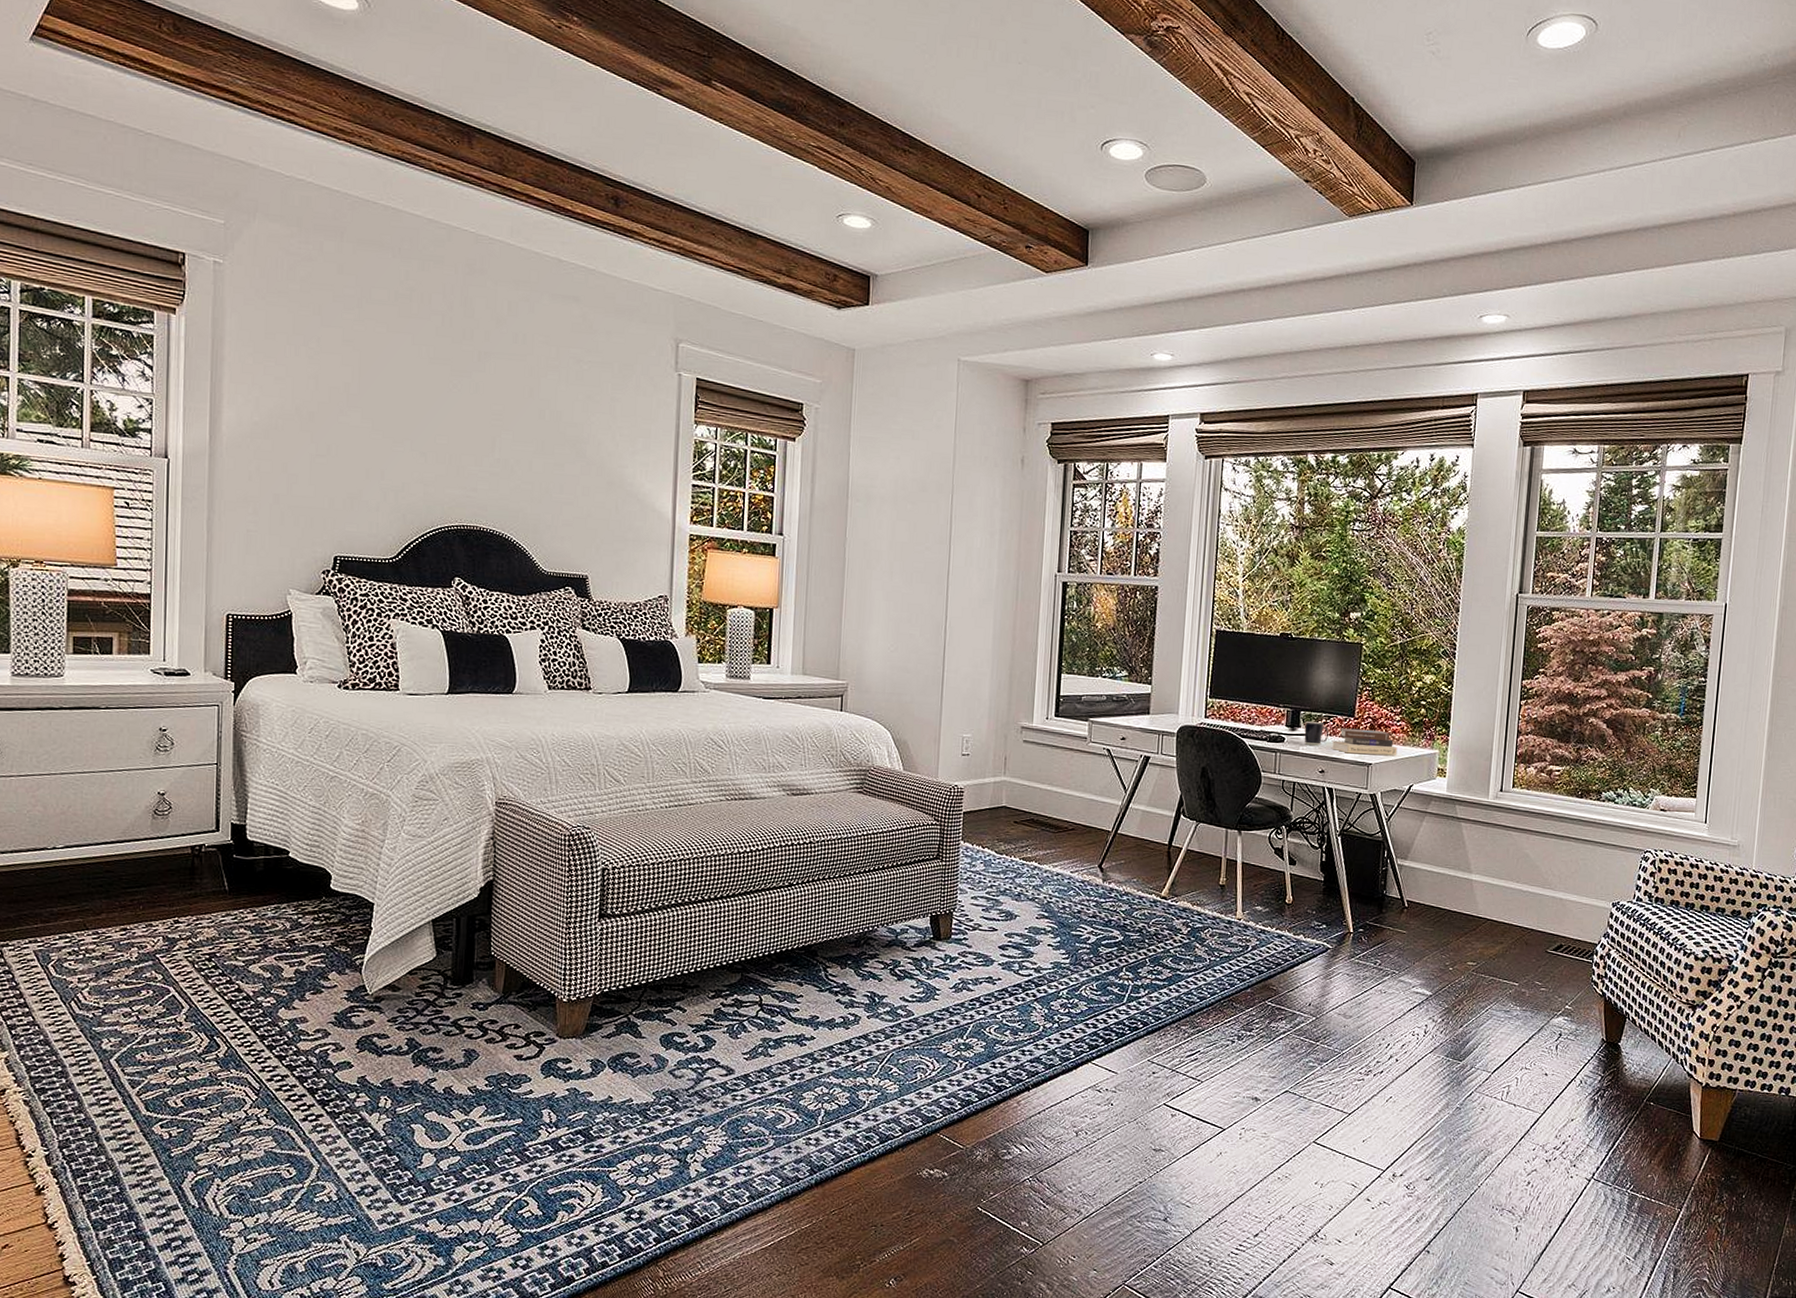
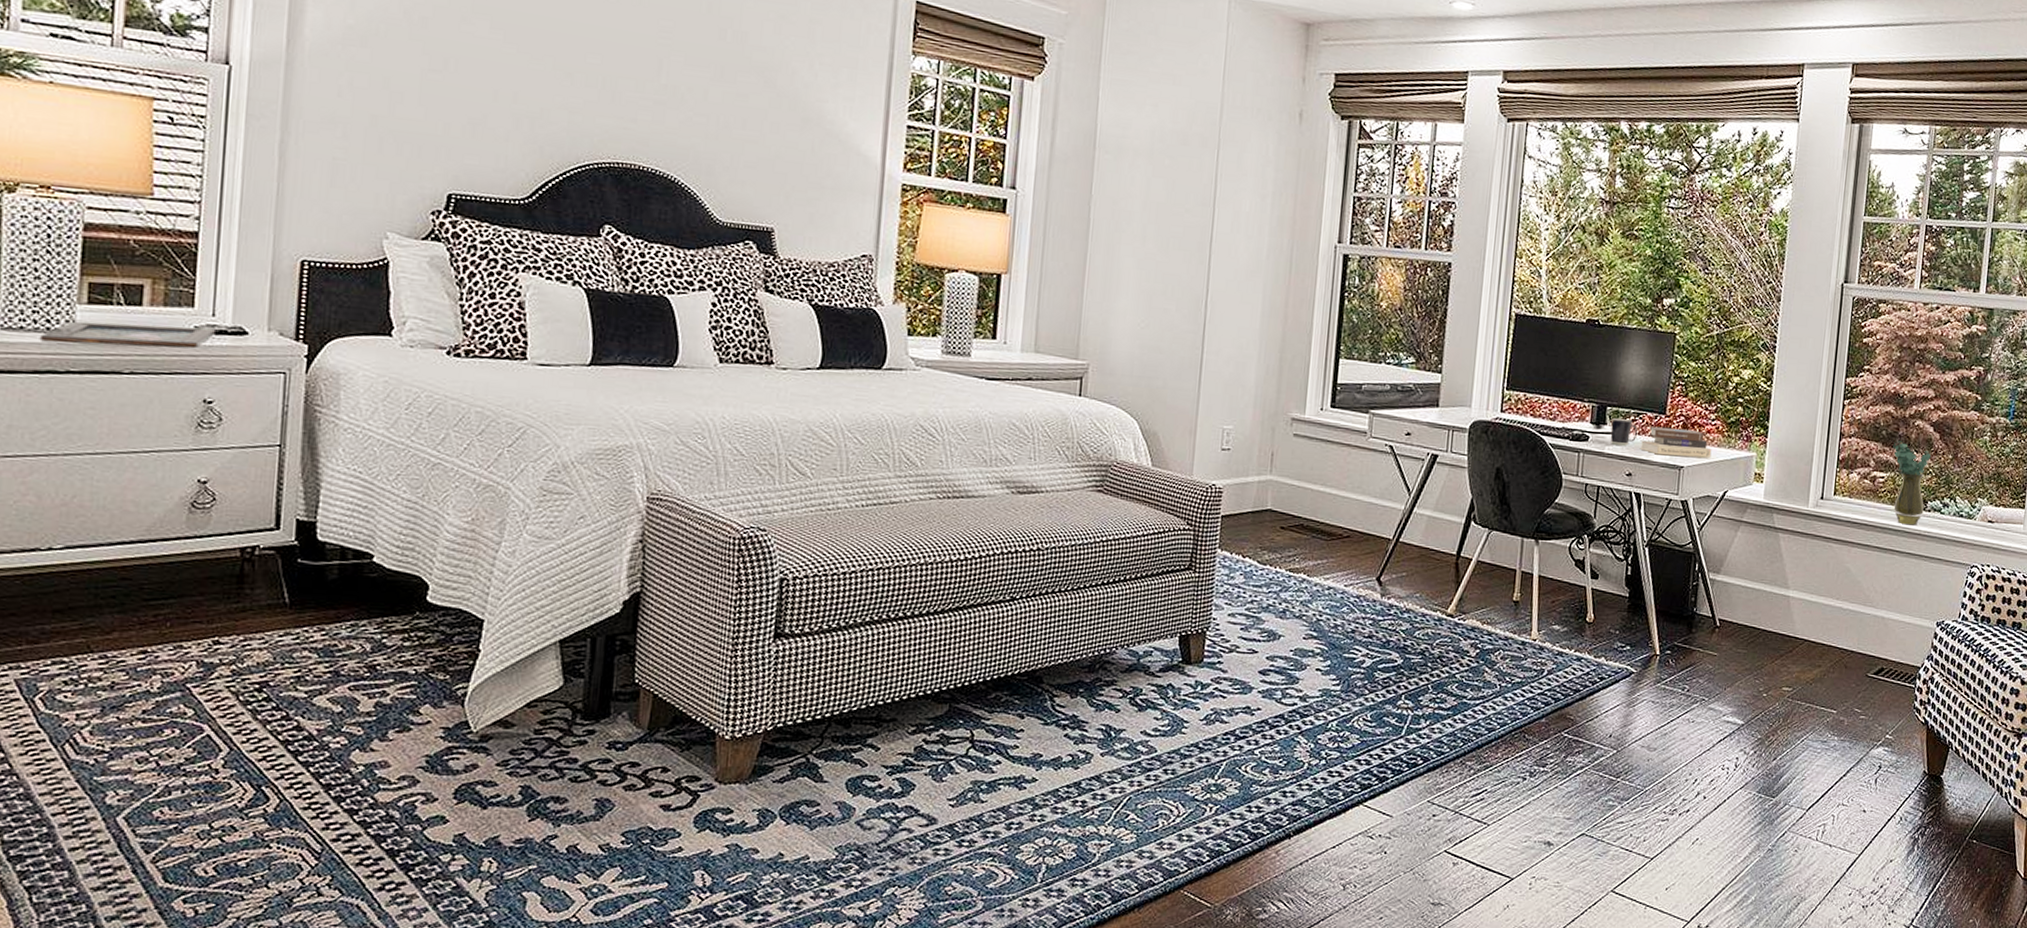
decorative tray: none [40,667,167,688] -> present [39,321,217,349]
vase: none [1567,734,1605,815] -> present [1892,438,1931,526]

